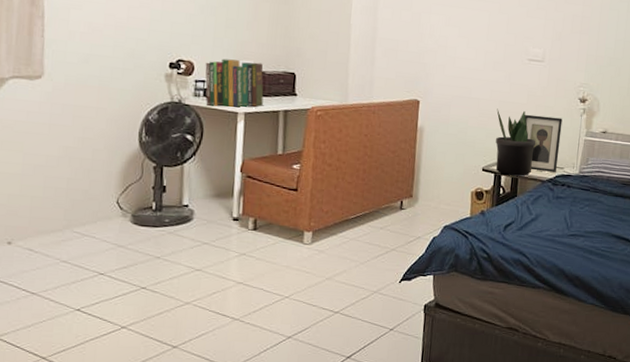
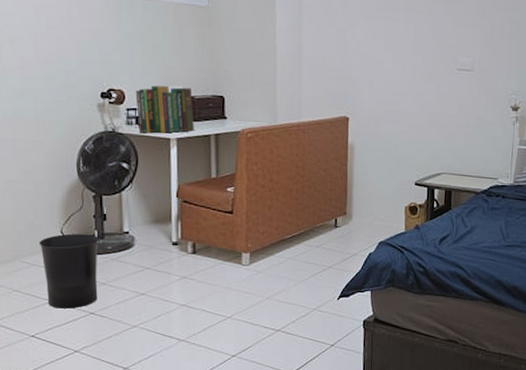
waste bin: none [92,204,156,282] -> present [39,234,99,309]
planter: present [495,108,536,176] -> none [427,121,469,189]
picture frame: present [524,114,563,172] -> none [455,125,495,183]

